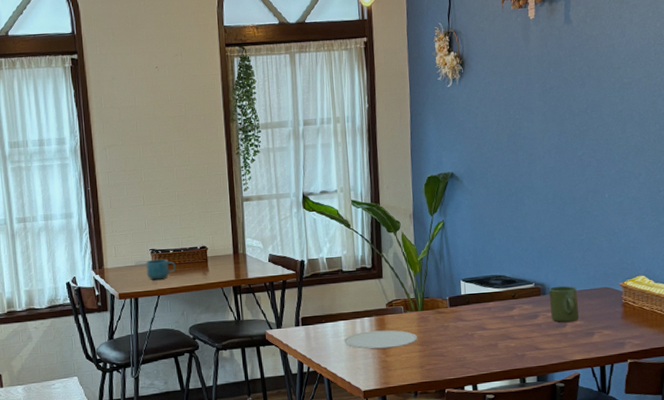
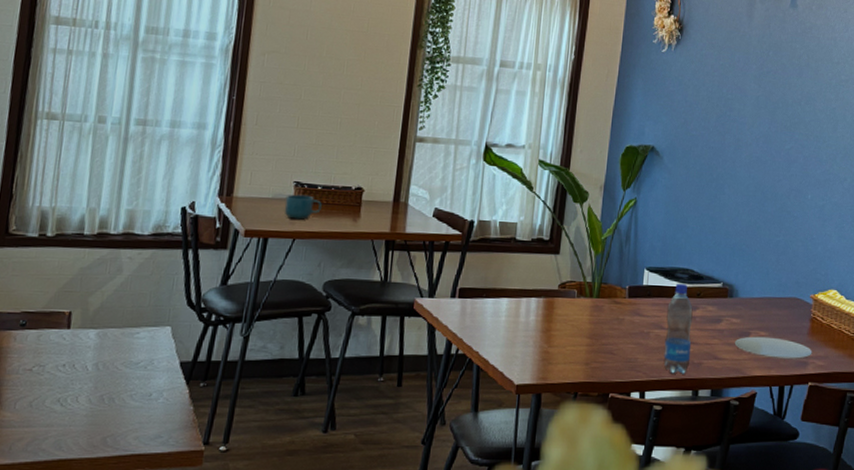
plate: present [344,330,418,350] -> none [504,314,588,338]
bottle: none [486,288,515,367] -> present [663,283,693,374]
cup: present [548,285,580,323] -> none [735,289,766,332]
plate: none [552,324,628,344] -> present [734,336,813,360]

